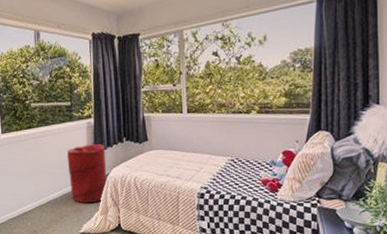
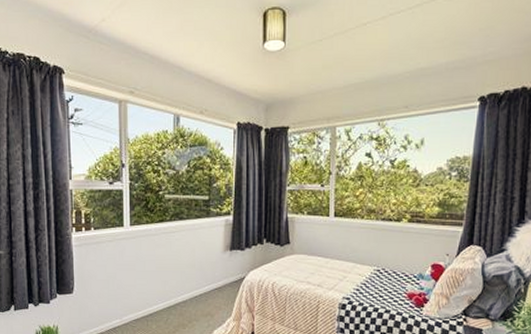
laundry hamper: present [66,144,107,203] -> none [200,244,243,307]

